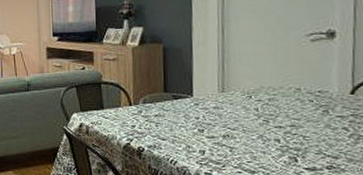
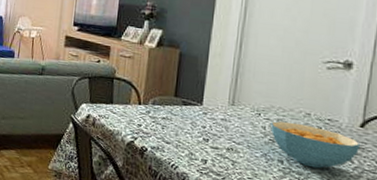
cereal bowl: none [263,100,354,142] -> present [270,121,361,169]

